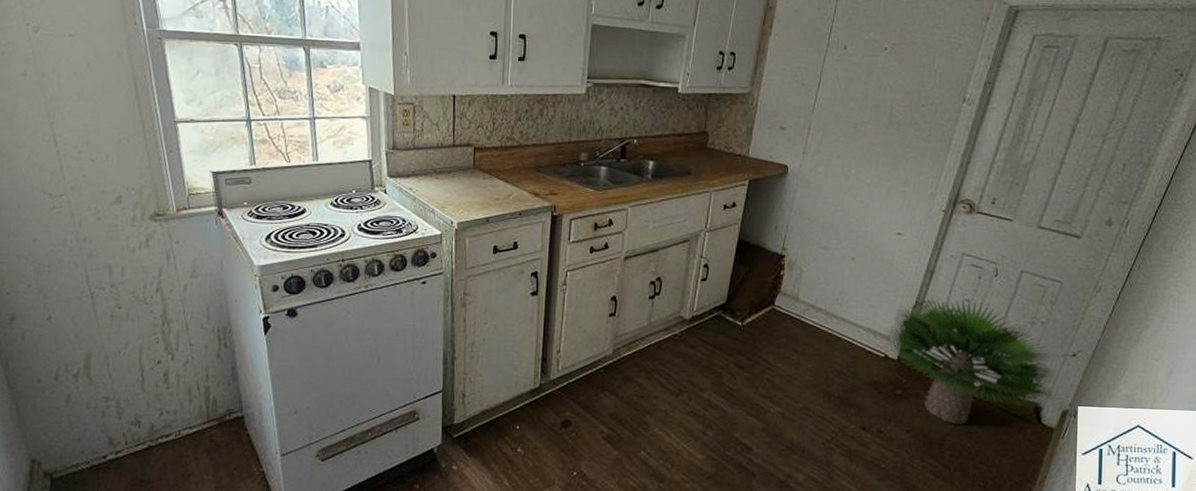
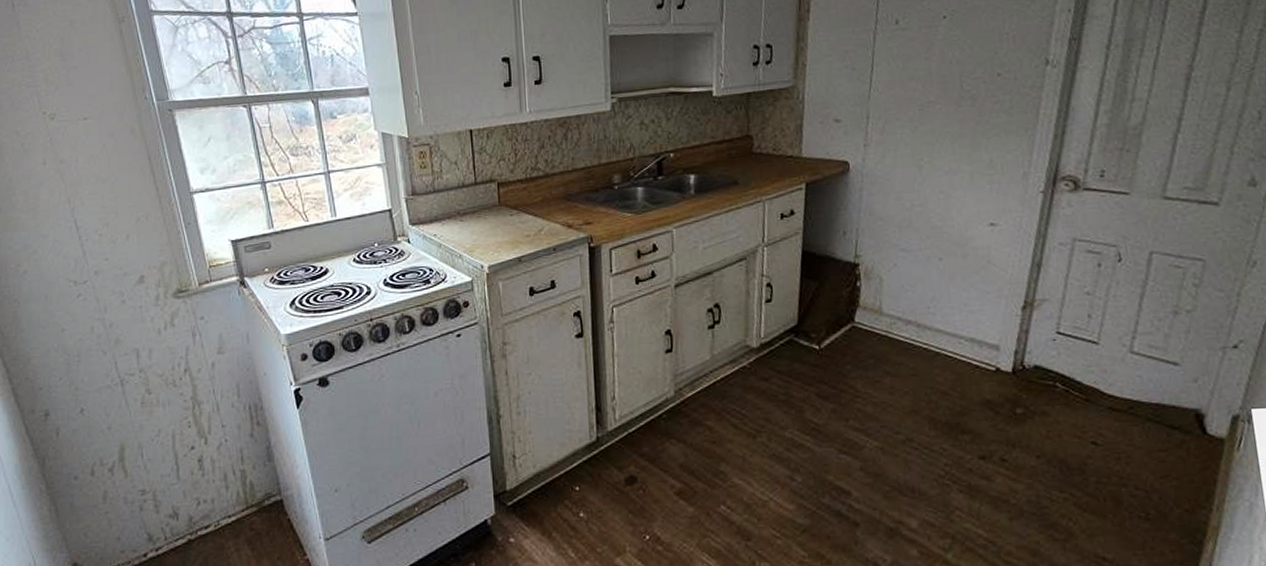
potted plant: present [884,299,1056,424] -> none [990,293,1219,444]

